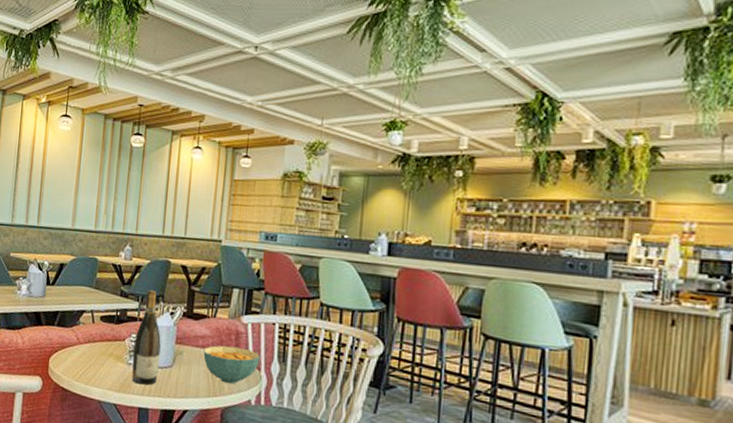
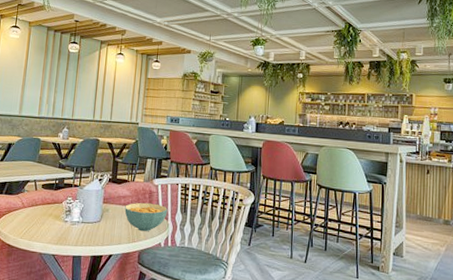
wine bottle: present [132,289,161,385] -> none [67,162,92,238]

